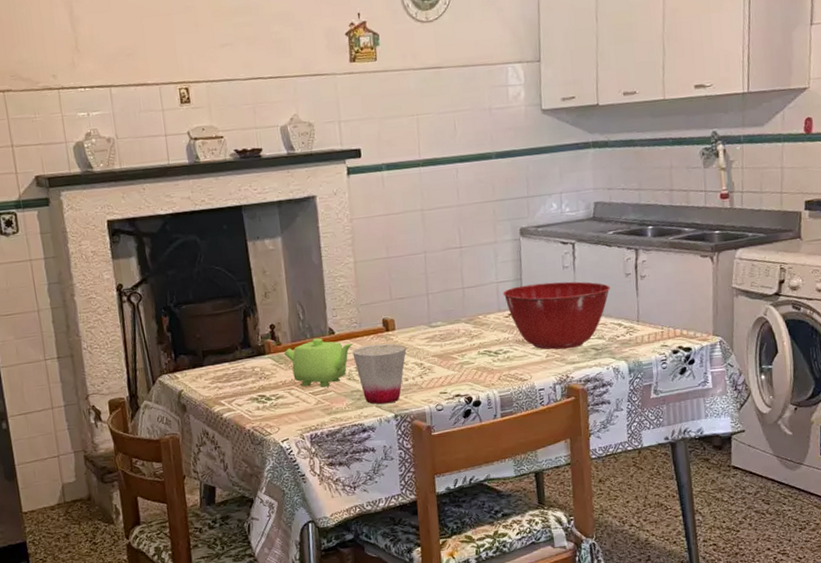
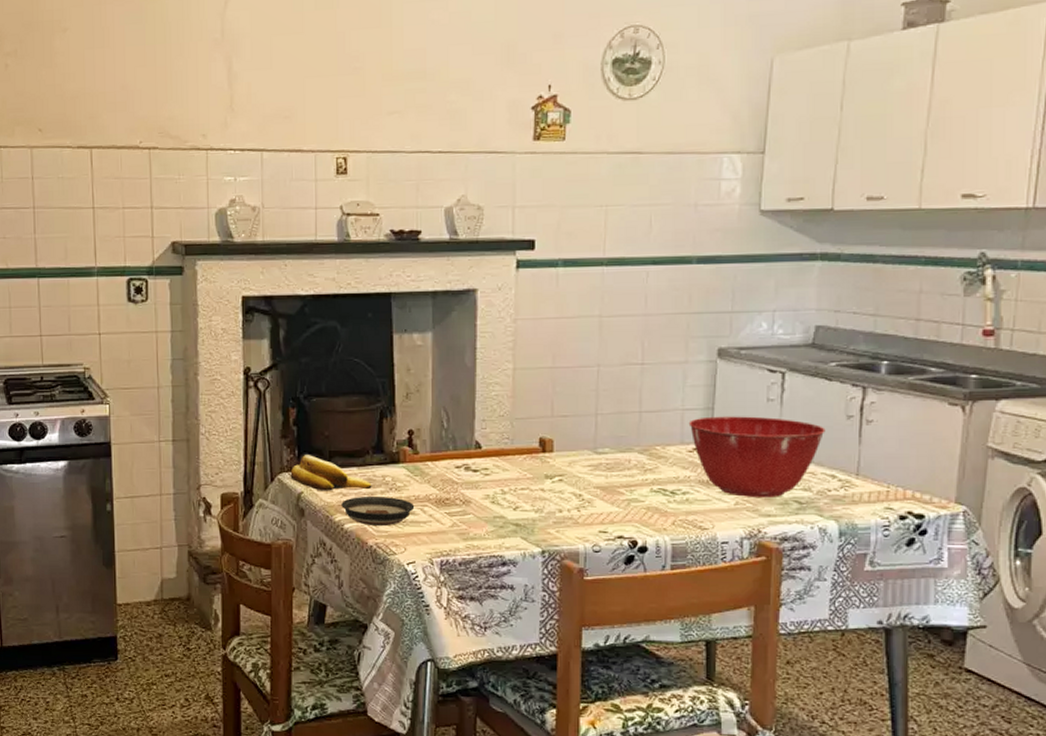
banana: none [169,356,244,387] -> present [290,455,372,491]
saucer: none [218,385,283,413] -> present [341,495,415,527]
teapot: present [283,338,354,388] -> none [420,452,503,508]
cup: present [352,343,407,405] -> none [500,465,564,536]

